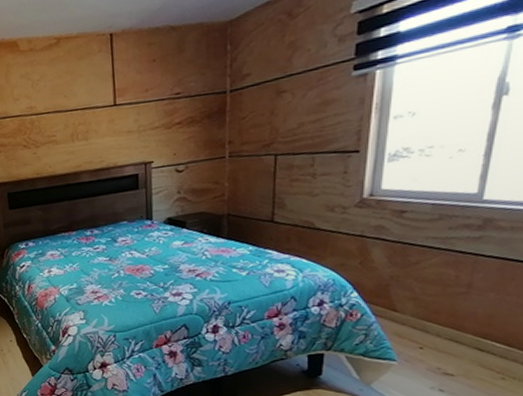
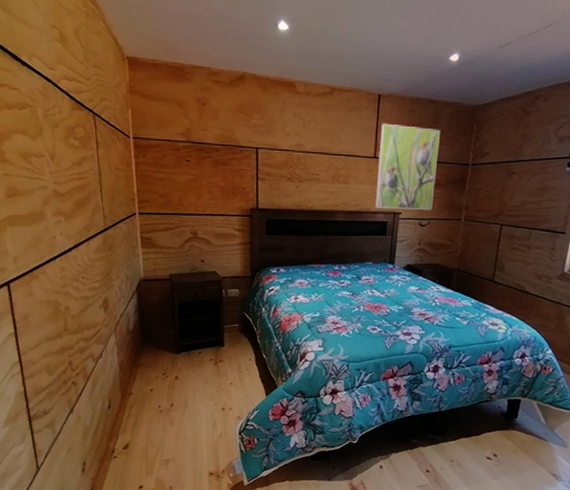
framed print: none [117,59,189,161] -> present [375,123,440,210]

